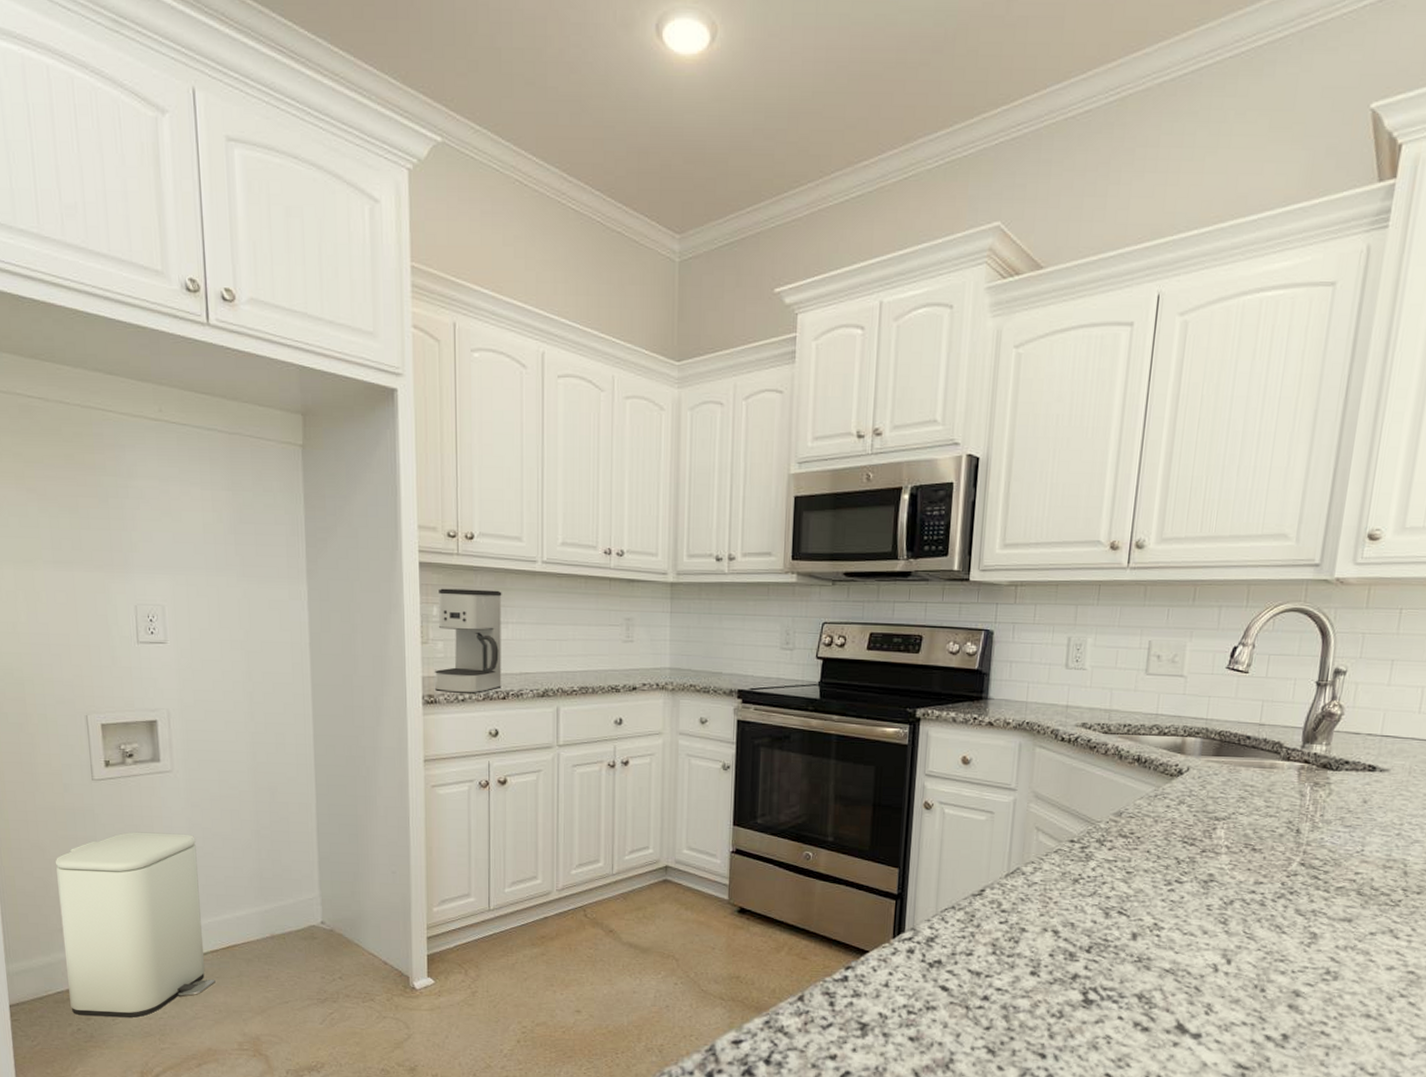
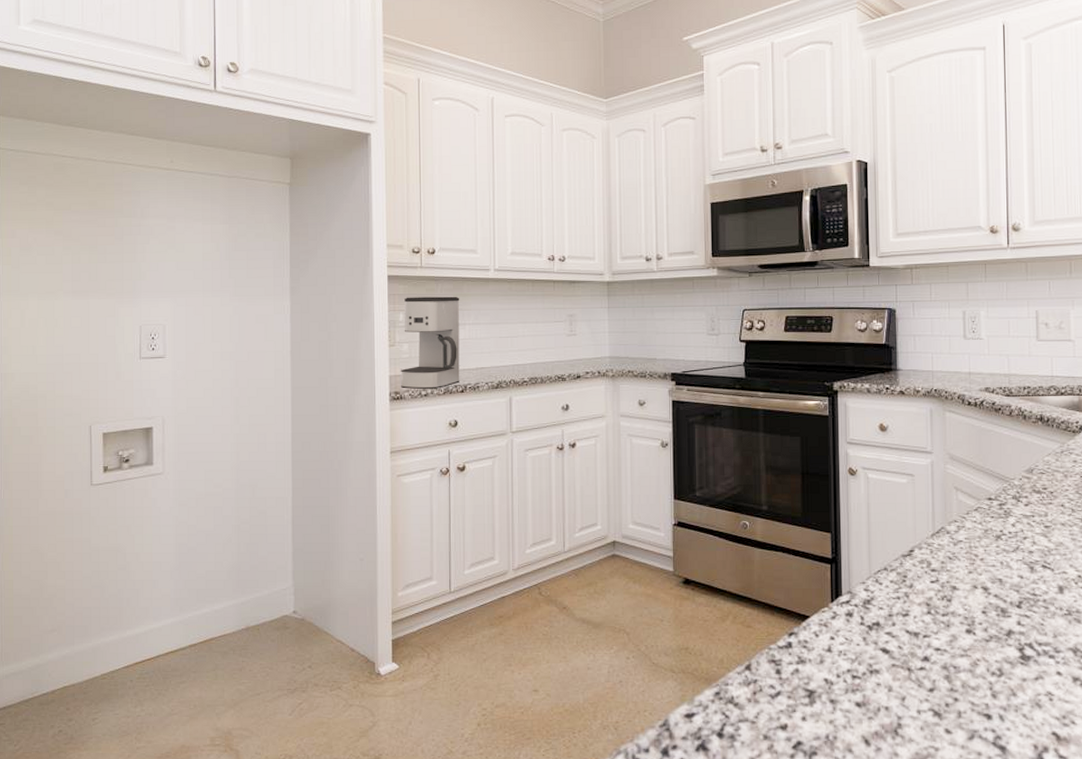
pedal bin: present [55,832,216,1017] -> none [51,532,192,716]

